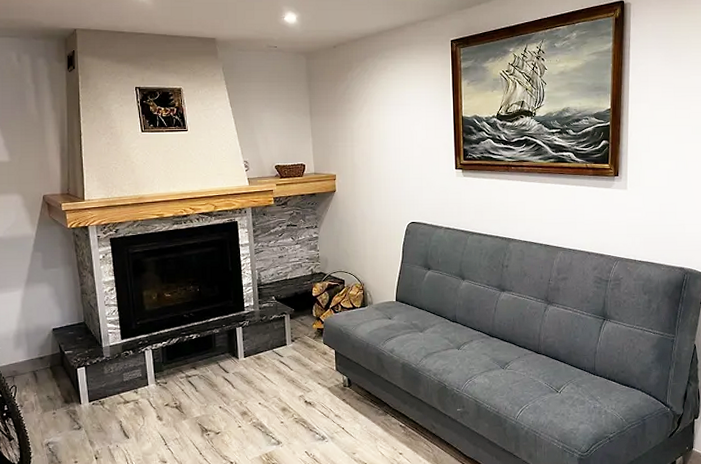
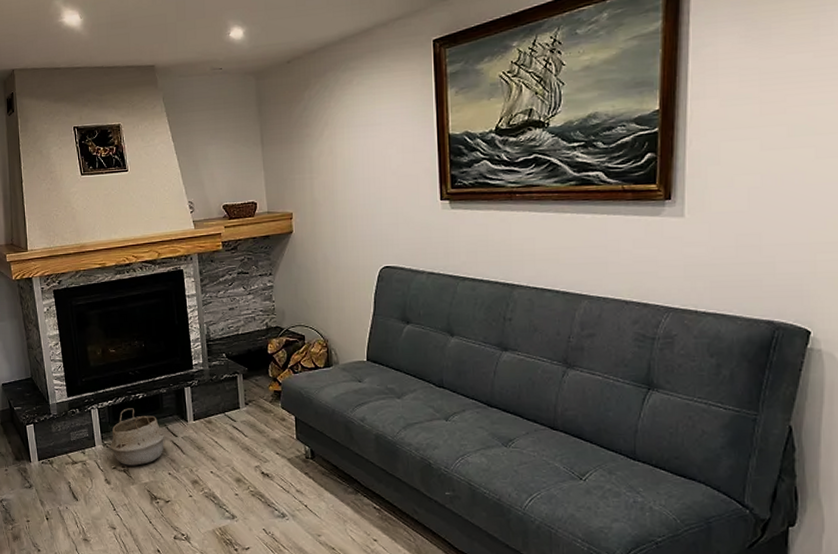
woven basket: none [163,348,217,402] -> present [110,408,165,466]

